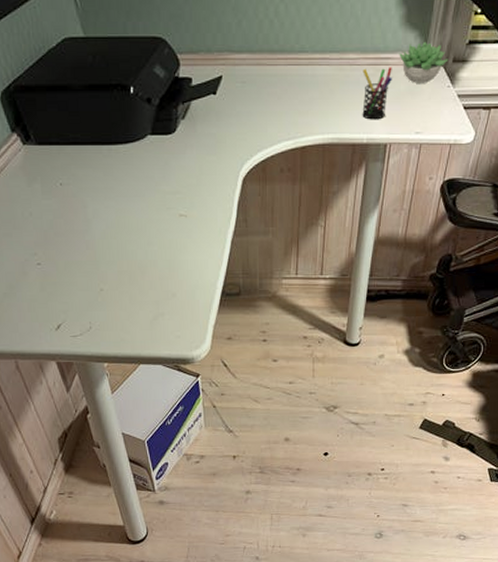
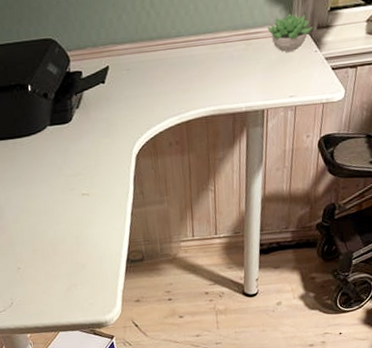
pen holder: present [362,67,392,120] -> none [235,40,263,90]

